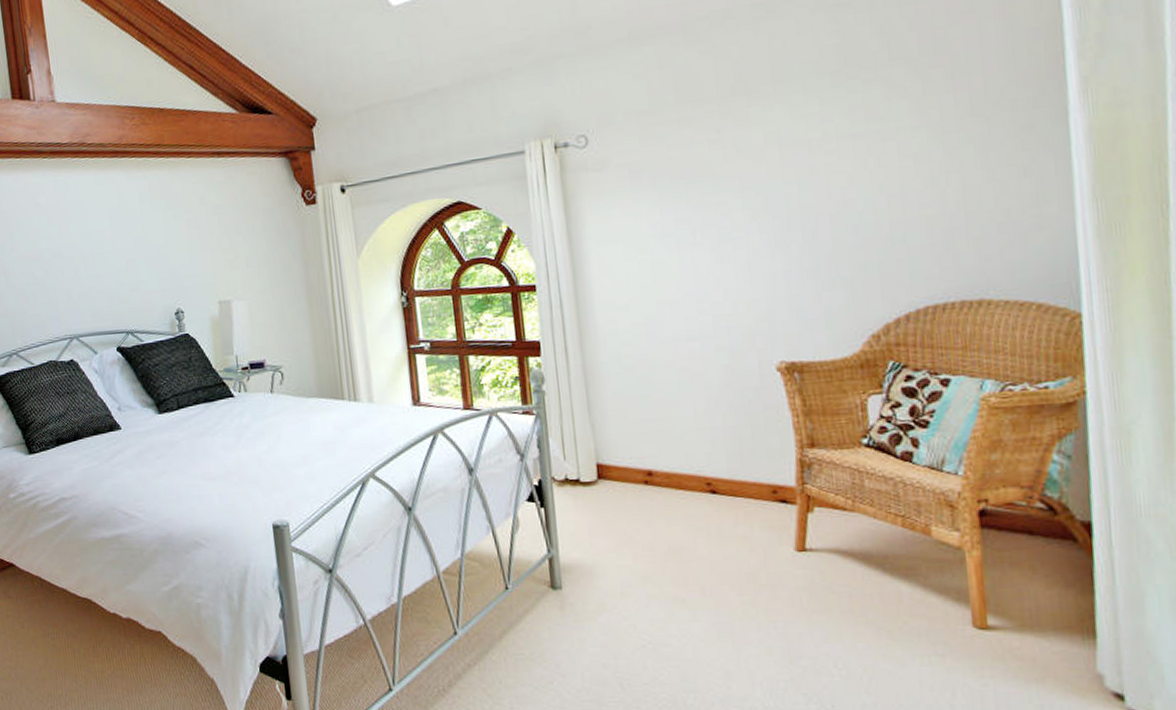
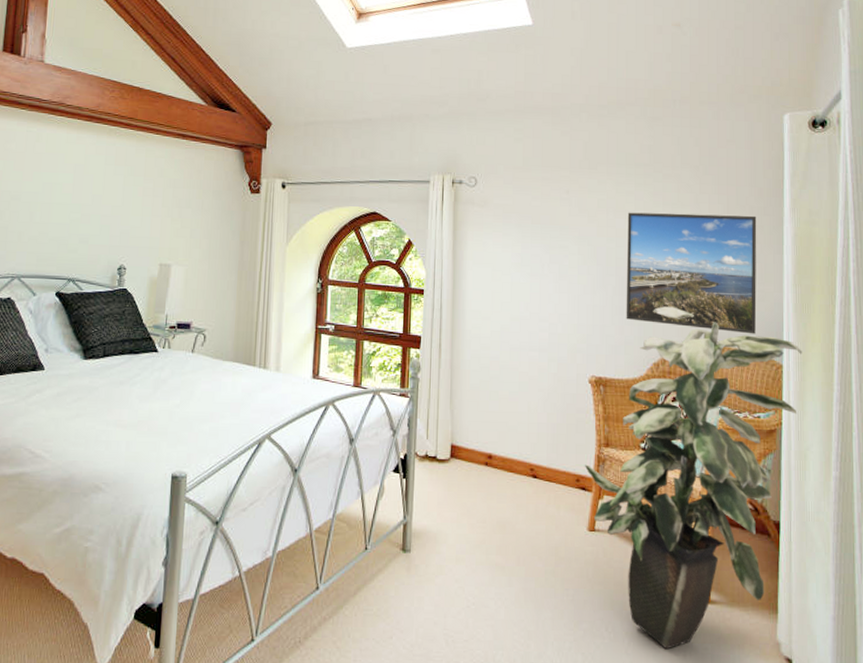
indoor plant: none [781,257,1115,687] -> present [584,306,802,650]
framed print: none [811,111,1033,284] -> present [626,212,757,334]

